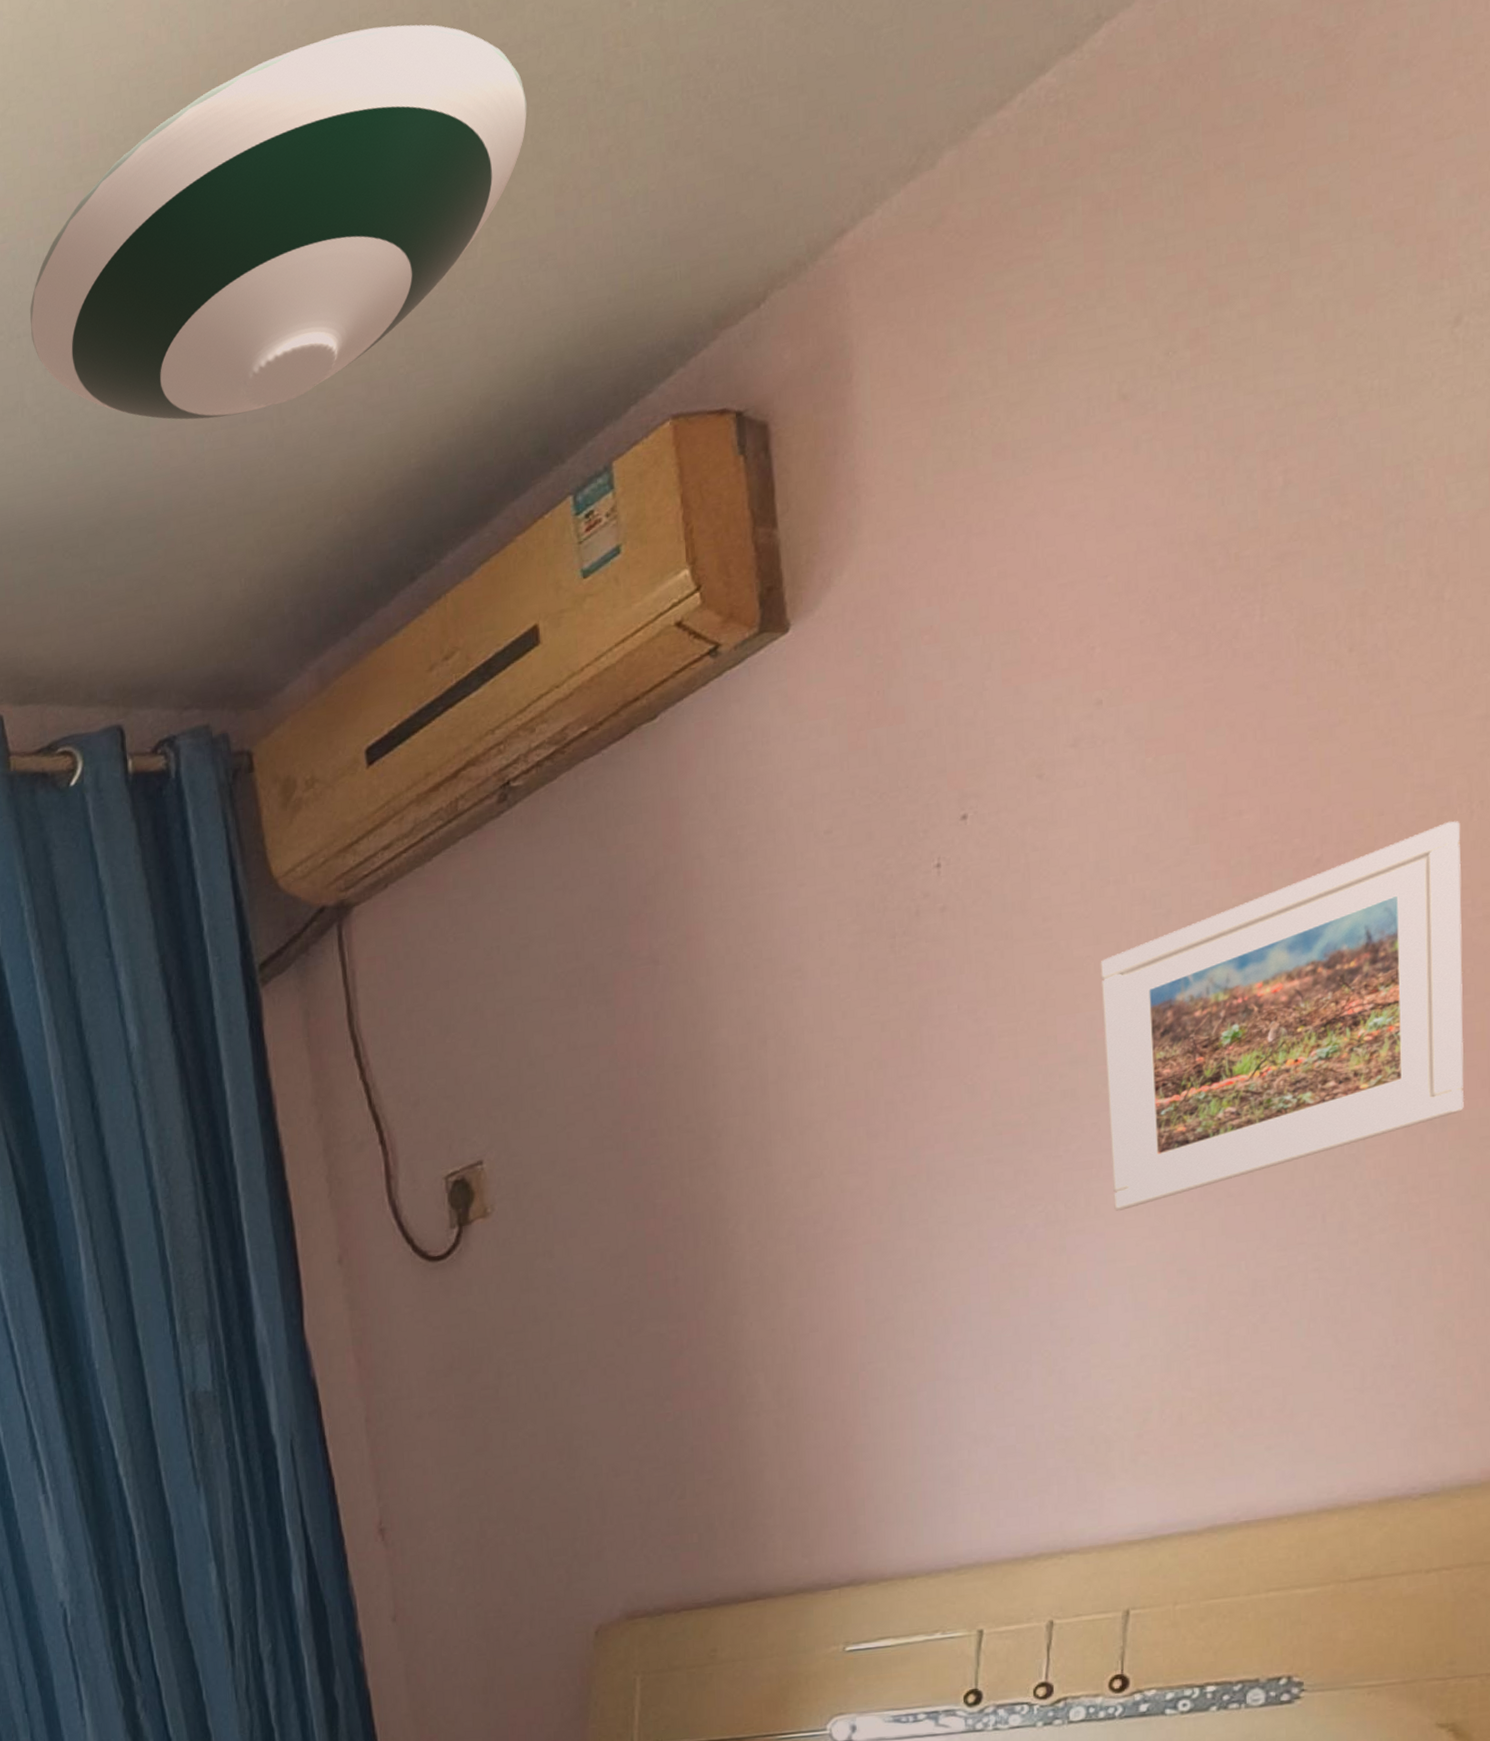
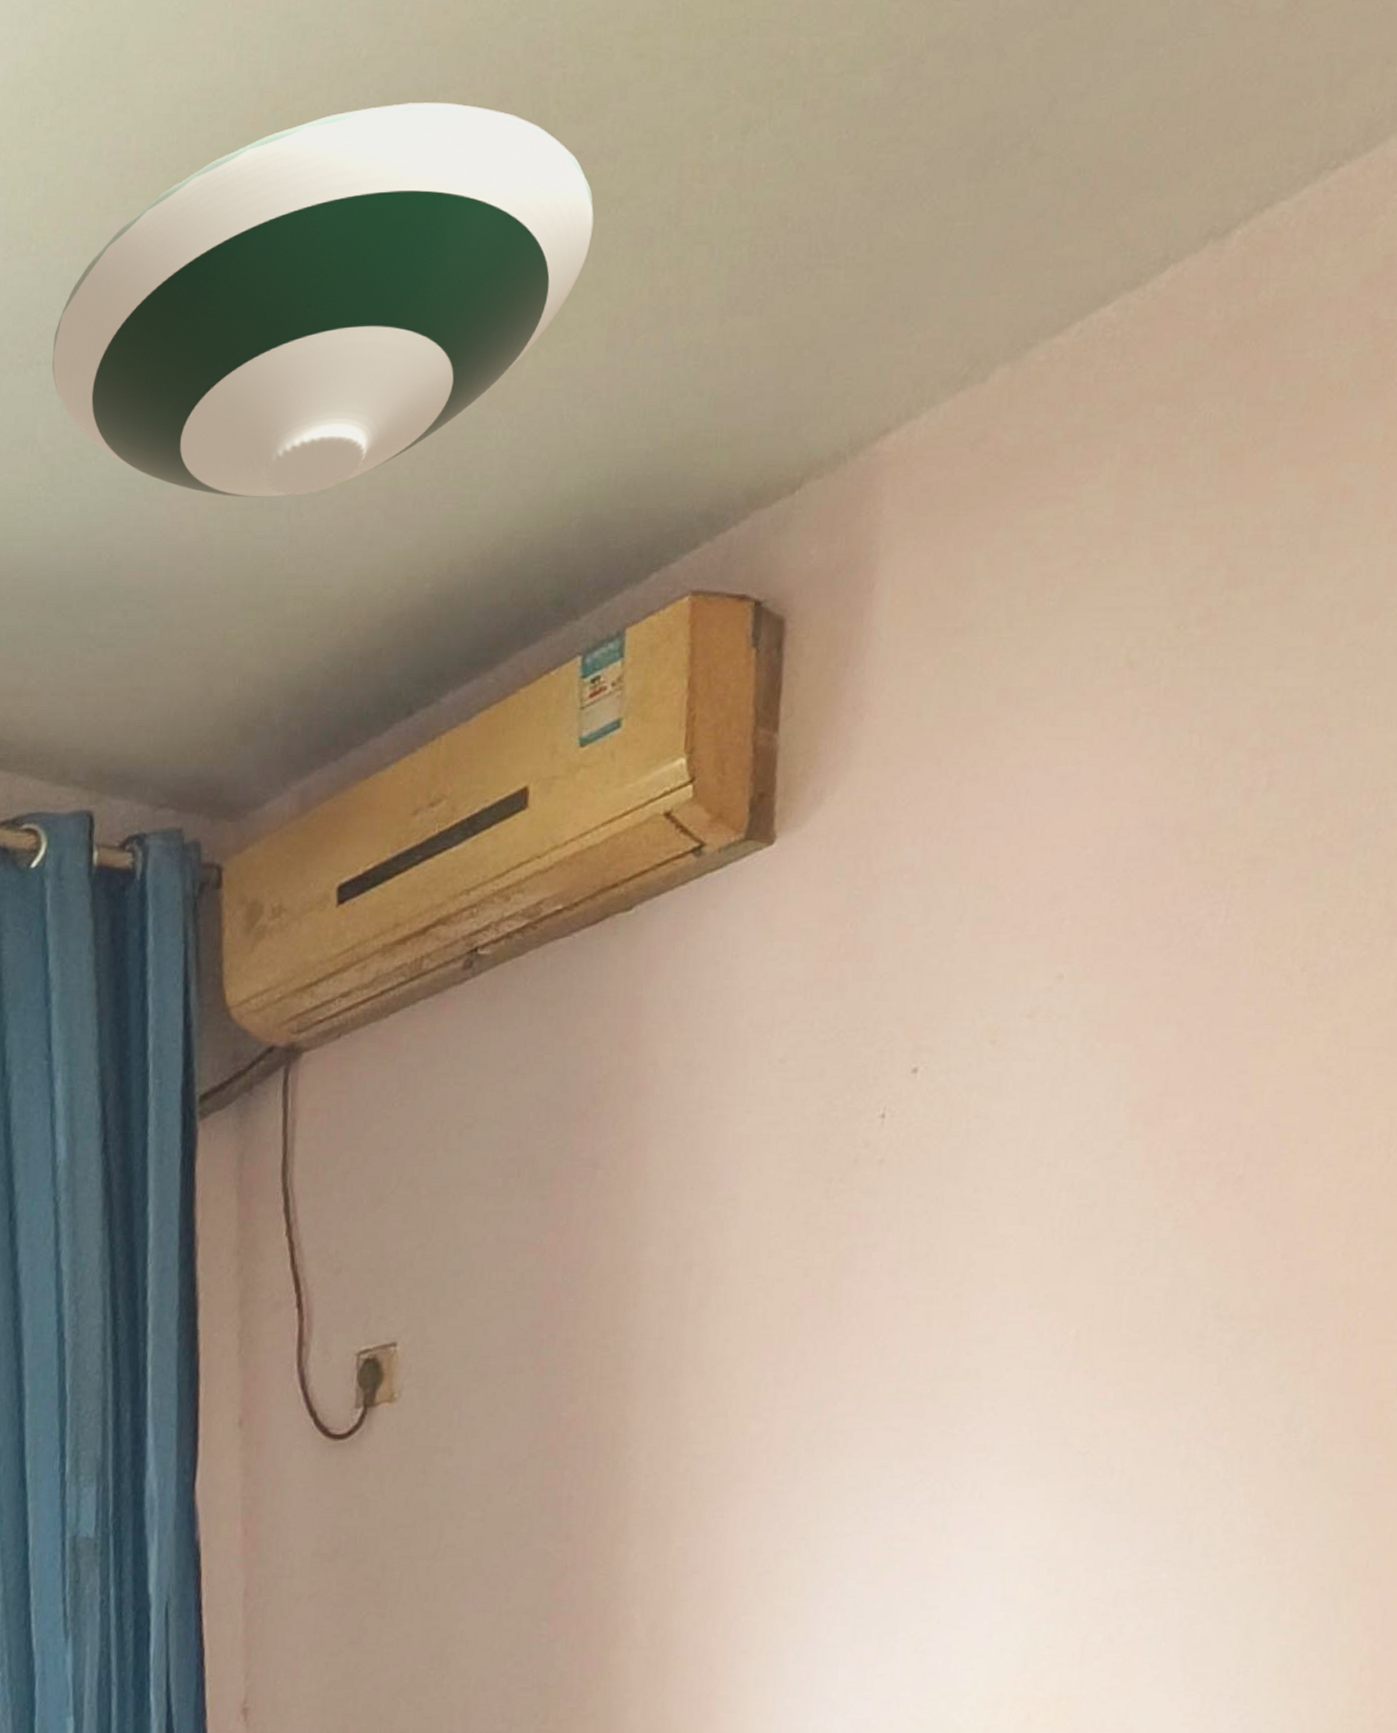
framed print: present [1100,820,1464,1211] -> none [997,1161,1377,1500]

